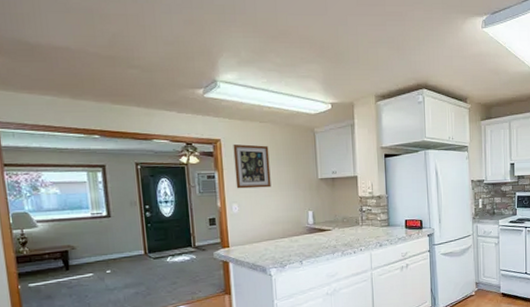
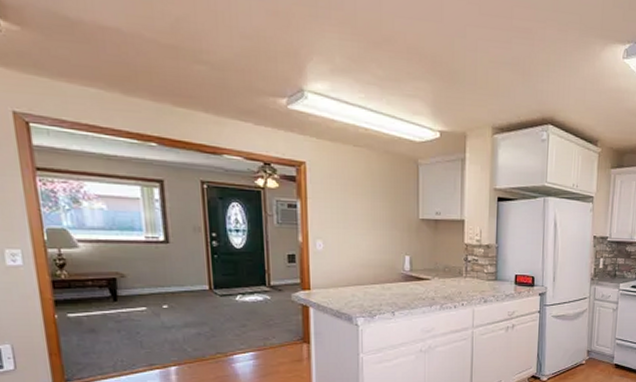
wall art: present [233,144,271,189] -> none [320,170,363,224]

